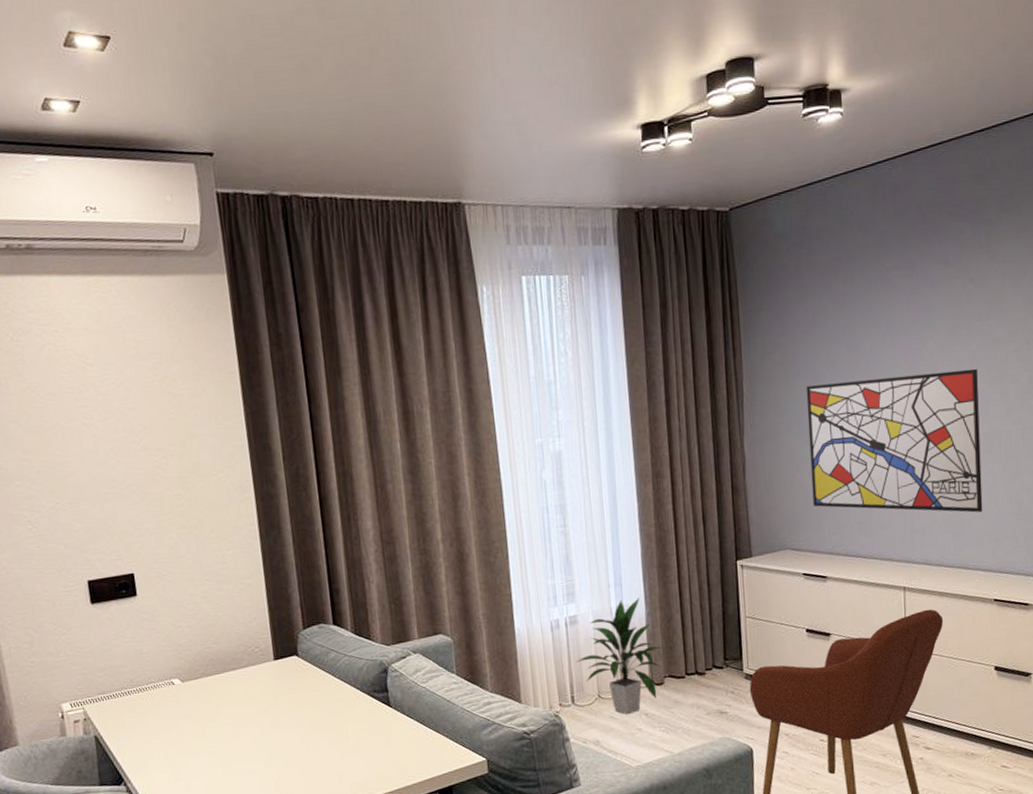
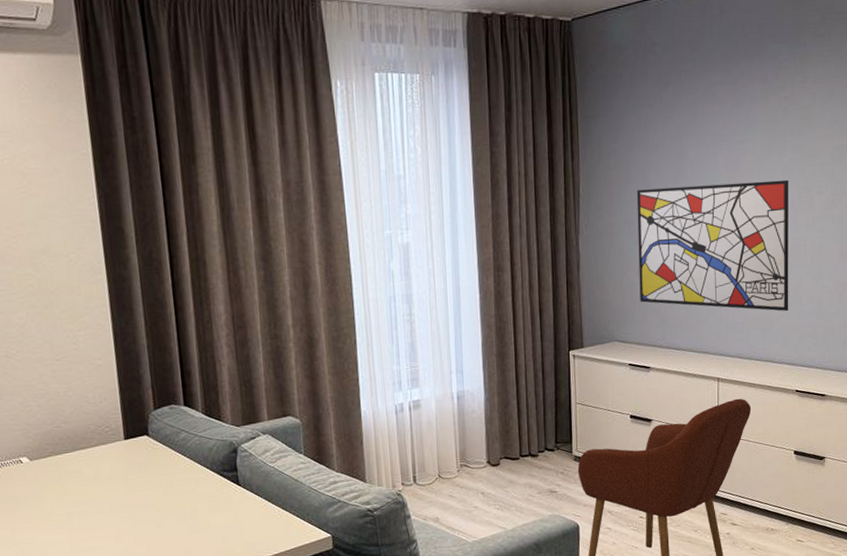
indoor plant: present [576,598,664,715] -> none [419,384,500,494]

